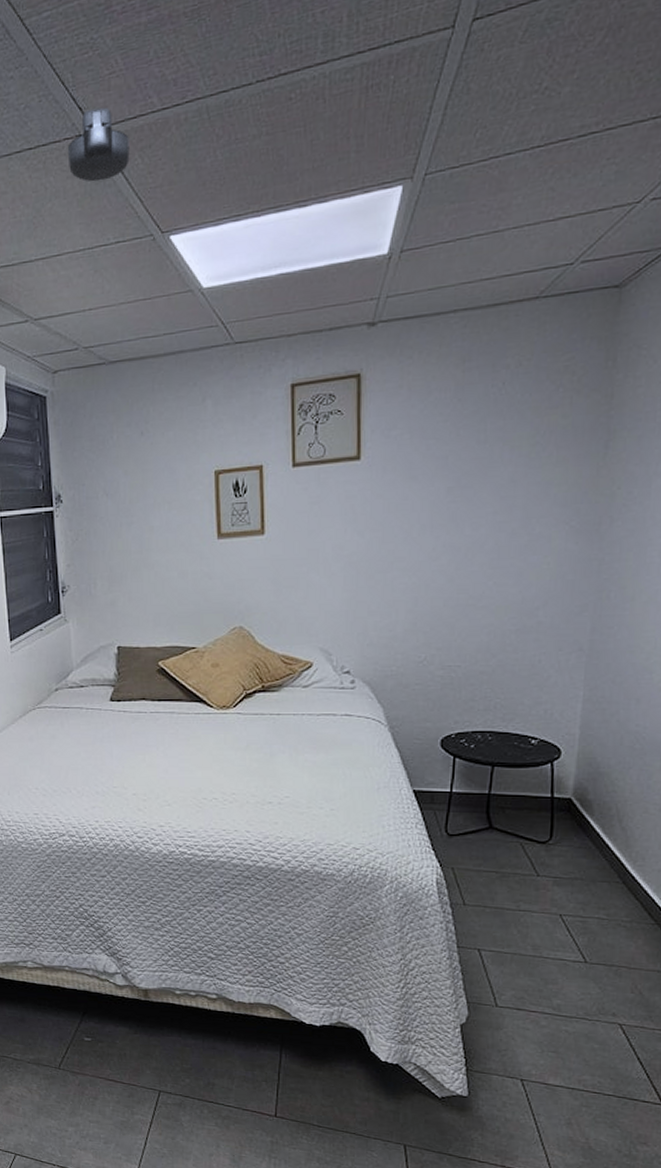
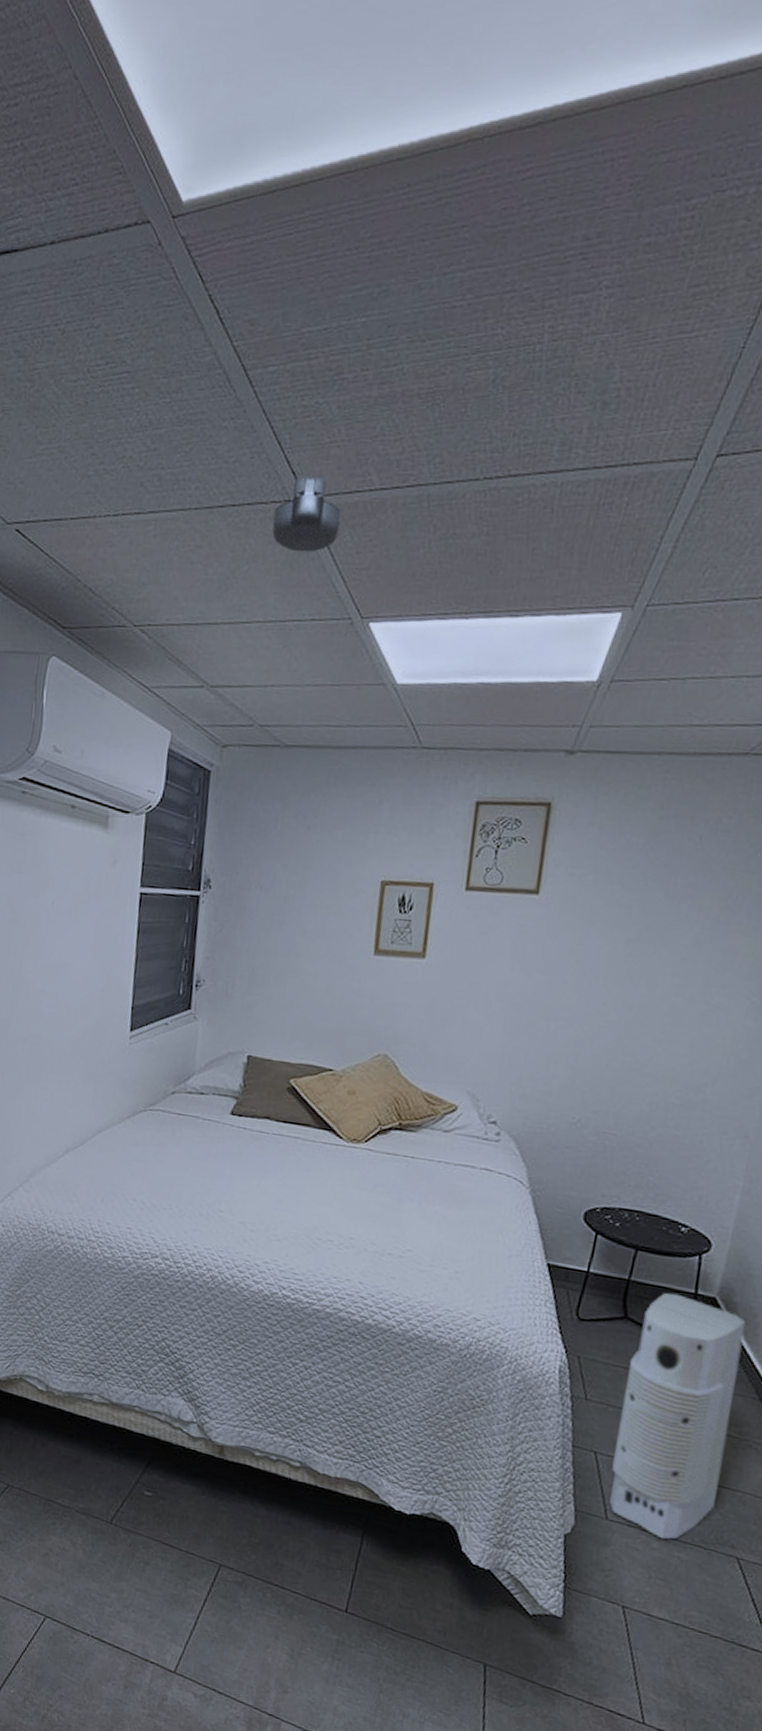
air purifier: none [495,800,602,1017] -> present [609,1293,746,1540]

